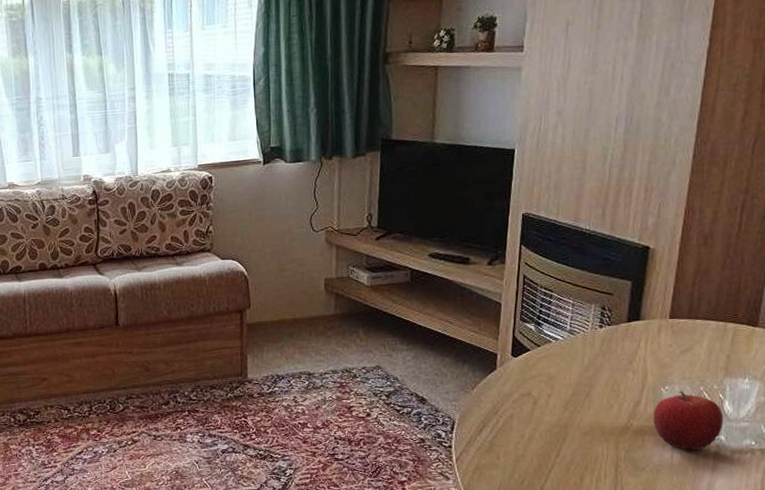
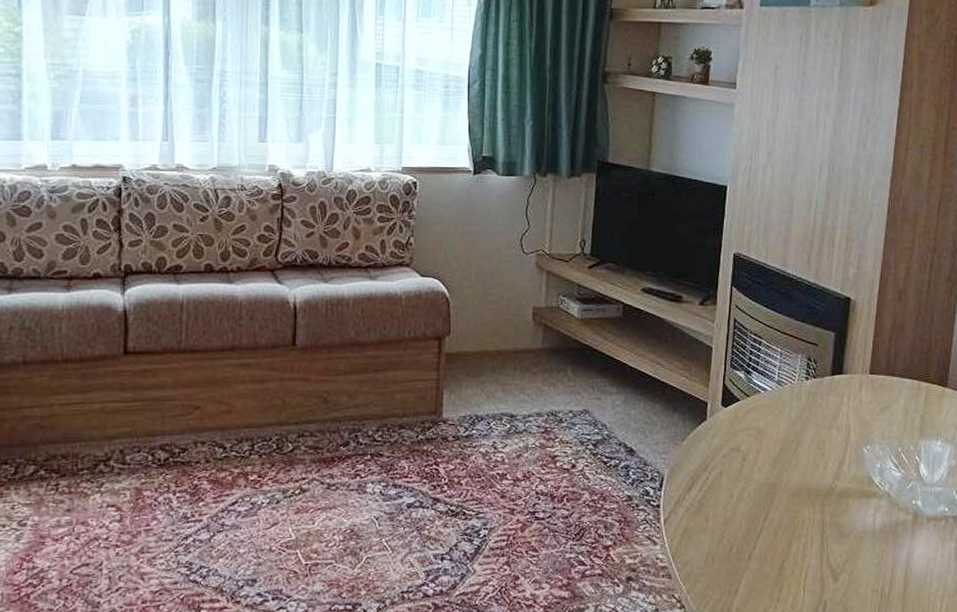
fruit: present [653,390,724,450] -> none [856,450,920,516]

